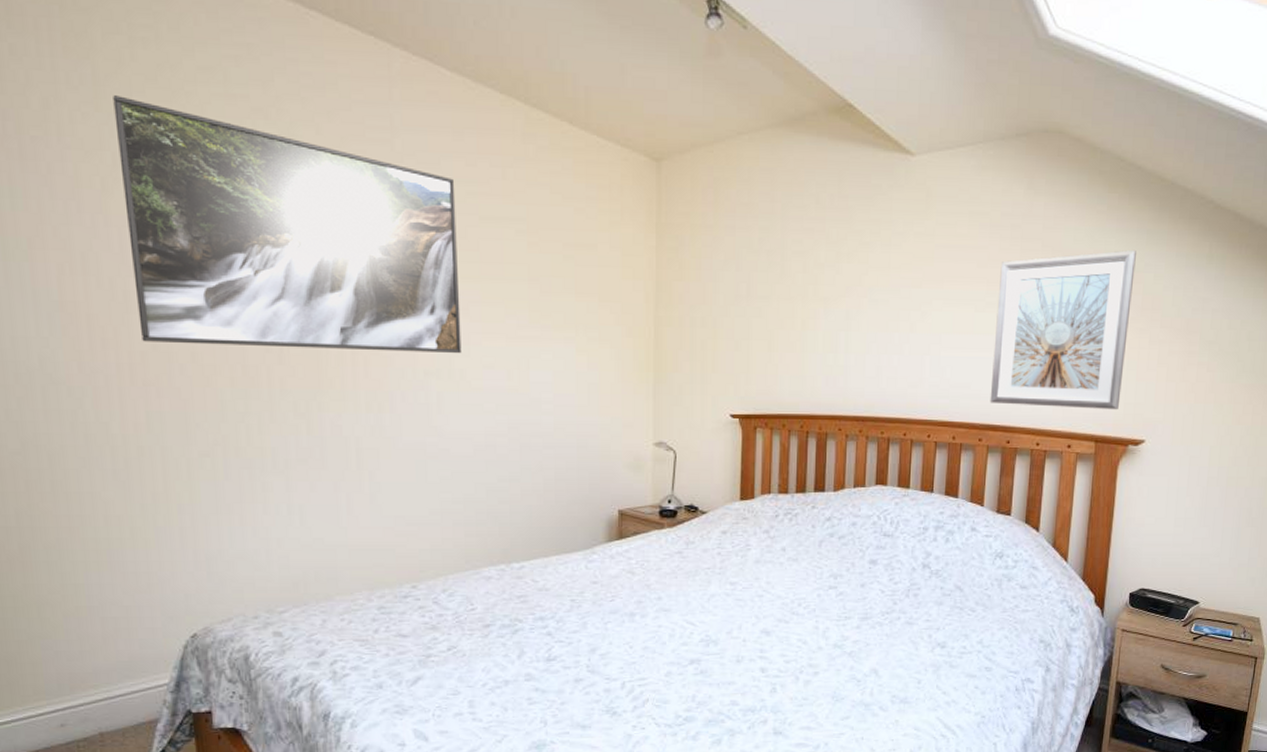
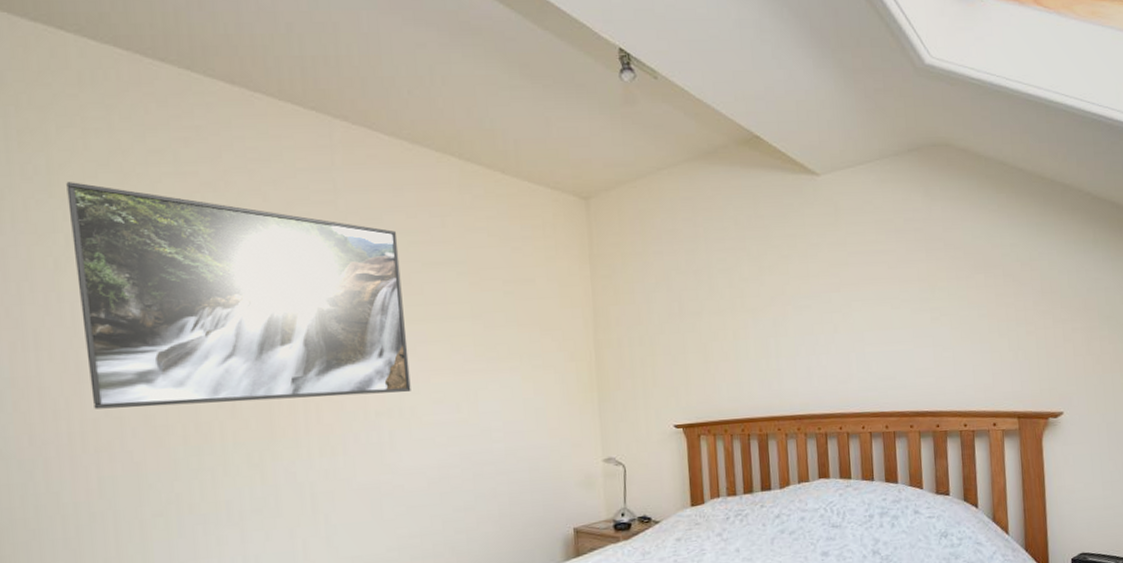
picture frame: present [990,250,1136,410] -> none [909,242,1035,391]

